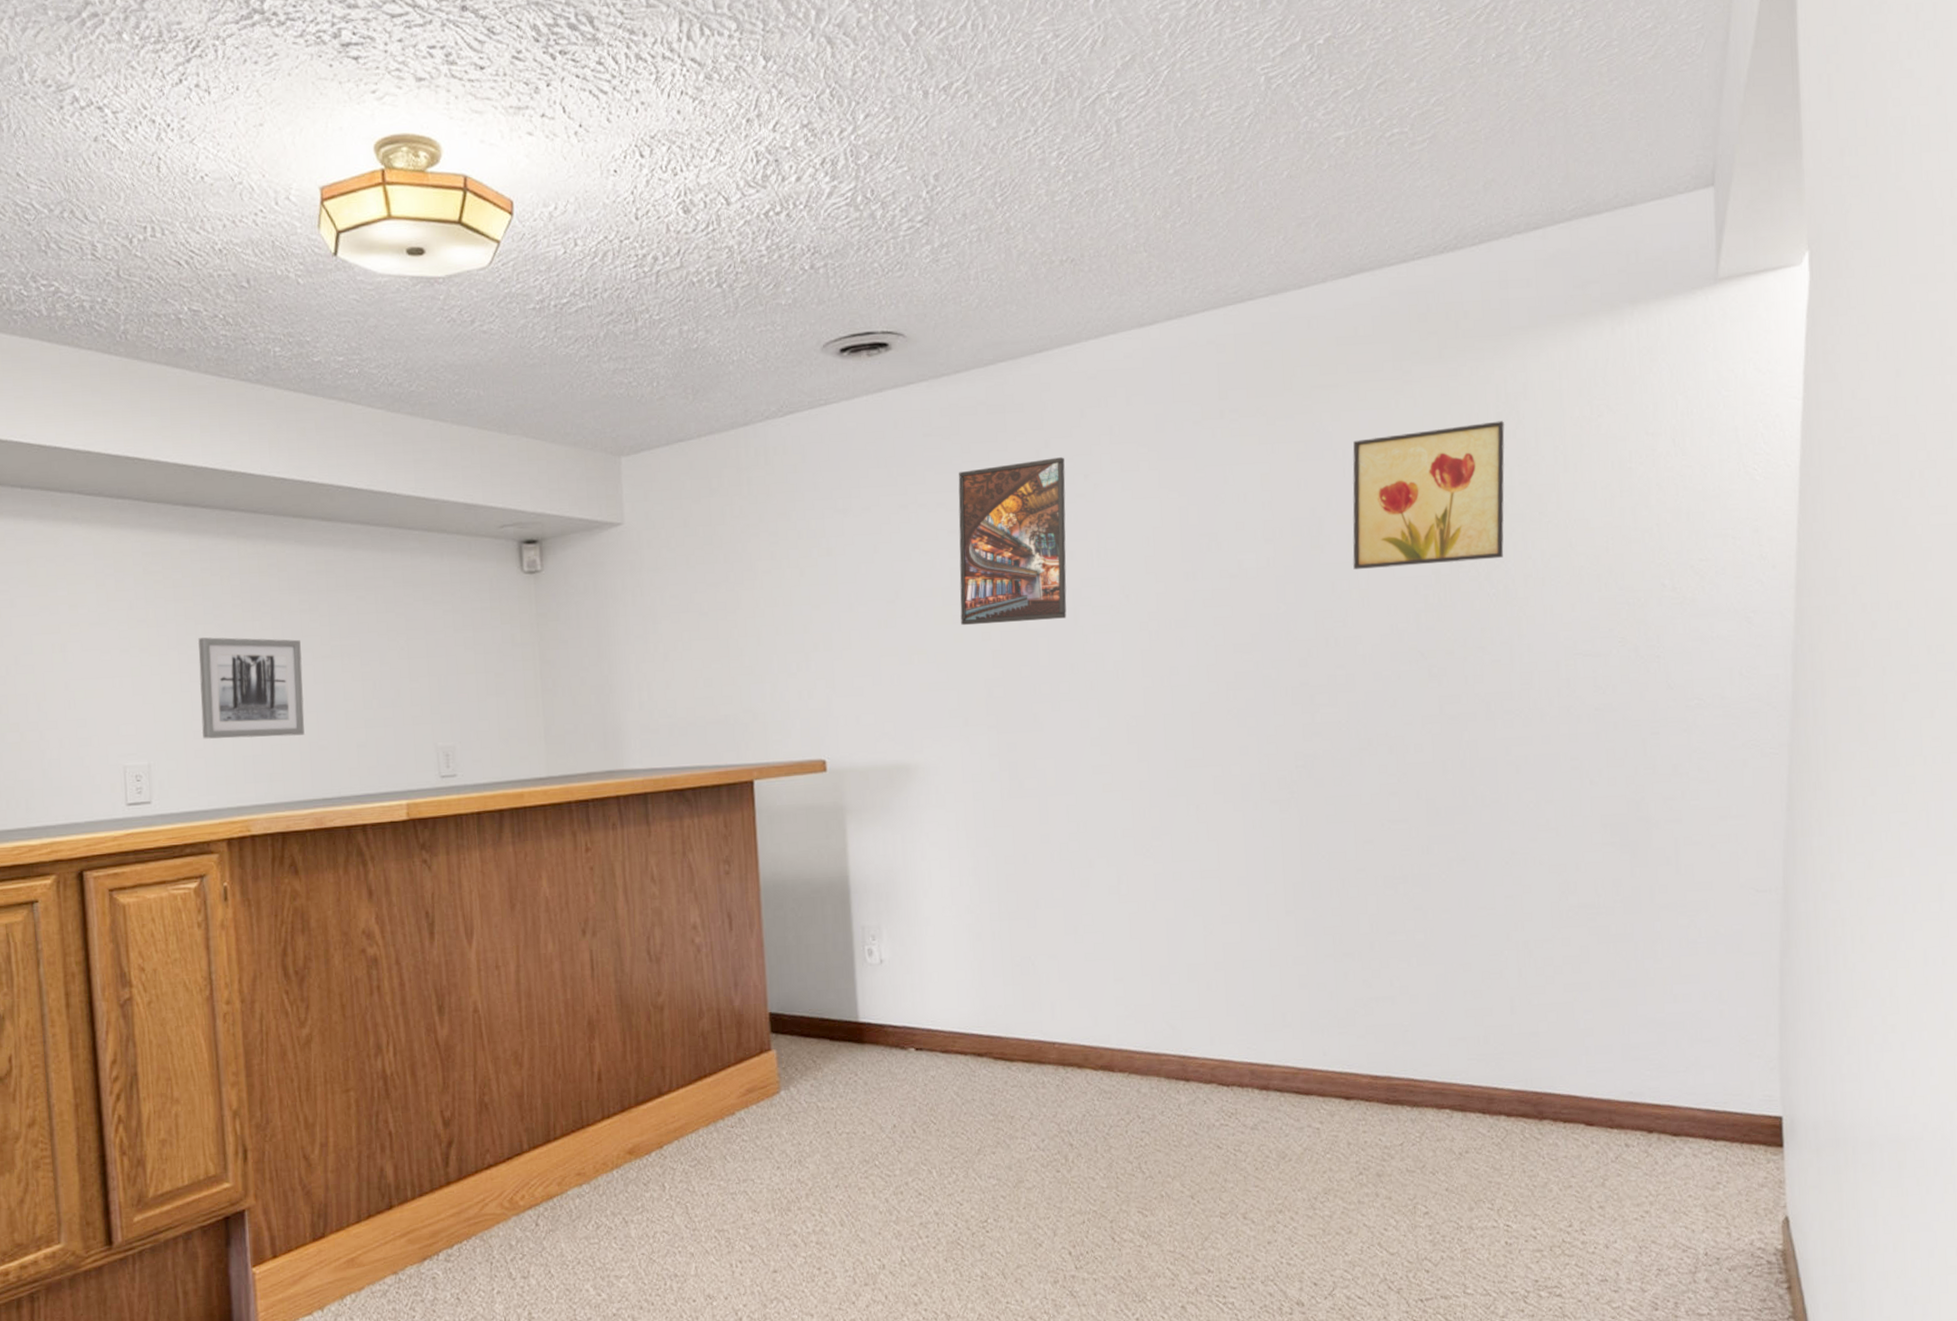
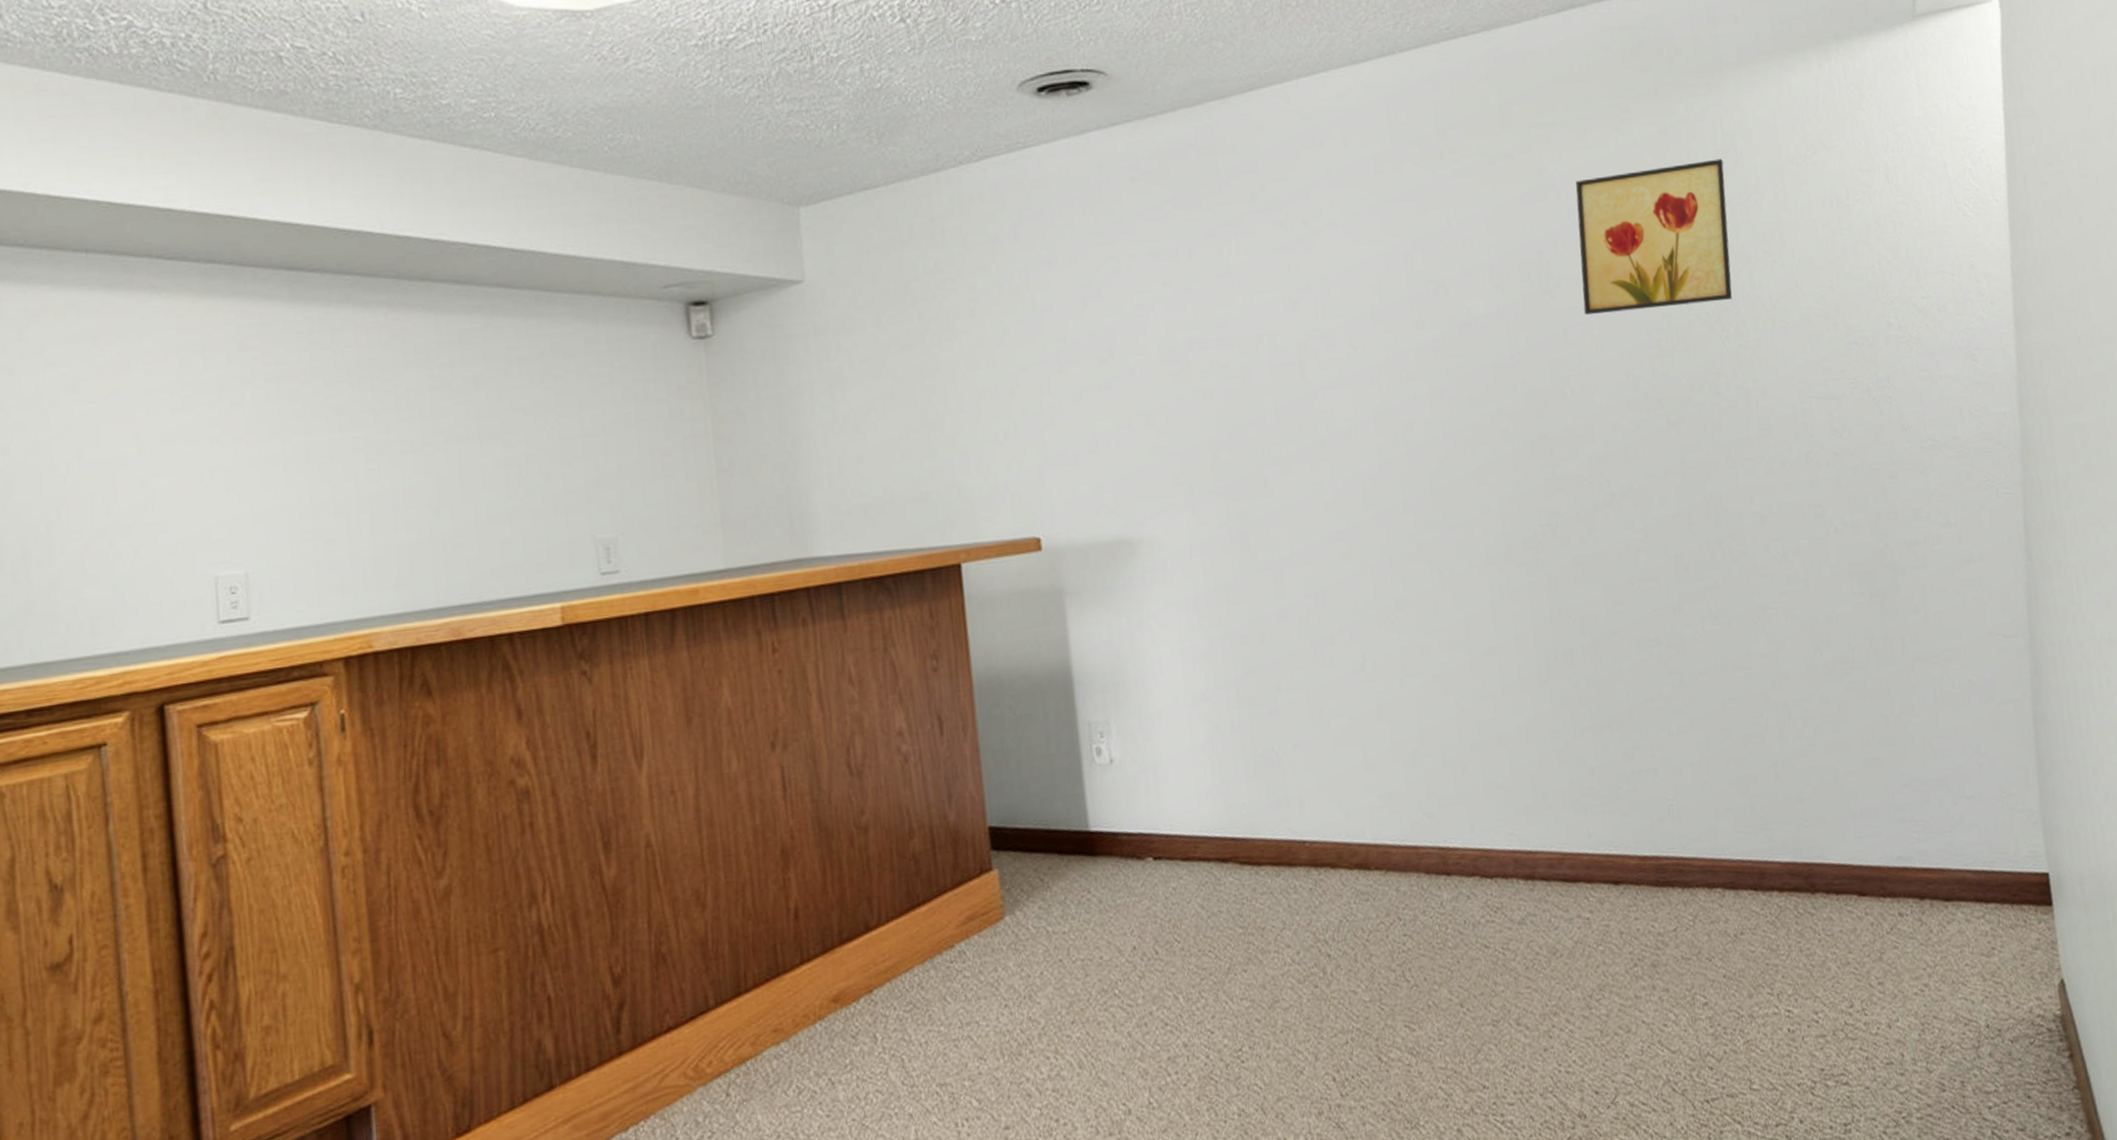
wall art: present [198,637,305,739] -> none [306,421,437,541]
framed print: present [958,457,1067,626] -> none [1170,201,1293,385]

